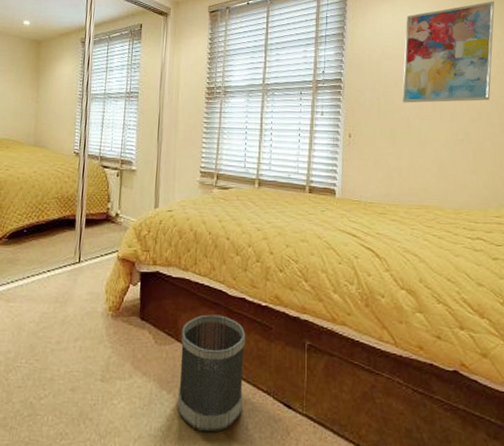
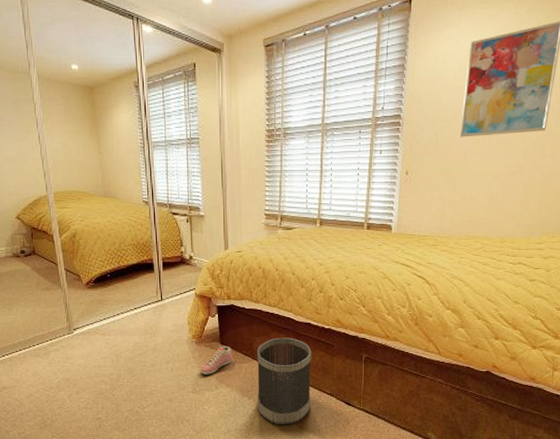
sneaker: none [114,322,153,358] -> present [201,346,232,375]

